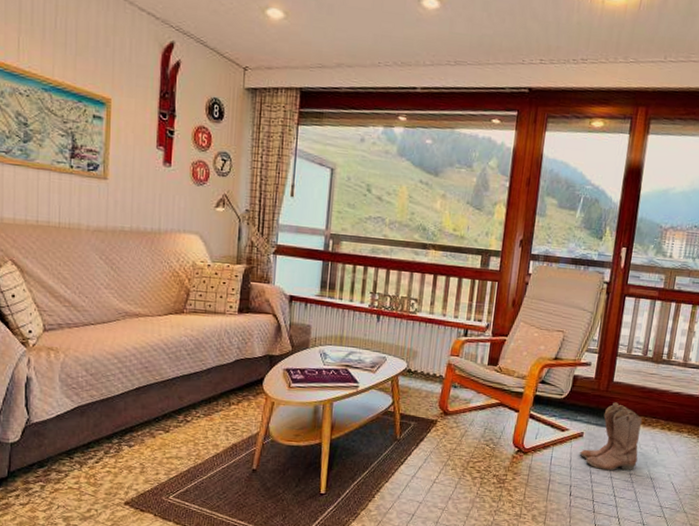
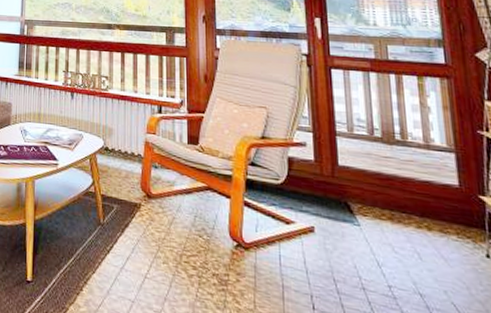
boots: present [579,402,643,471] -> none [314,190,395,282]

